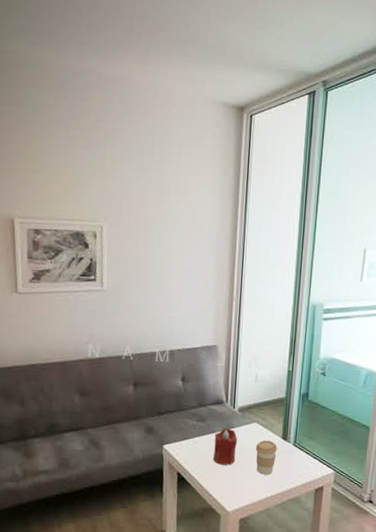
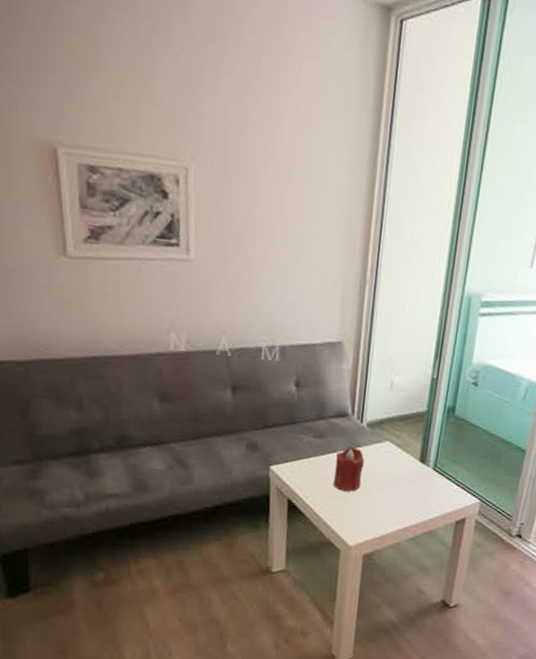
coffee cup: present [255,440,277,475] -> none [386,462,413,504]

